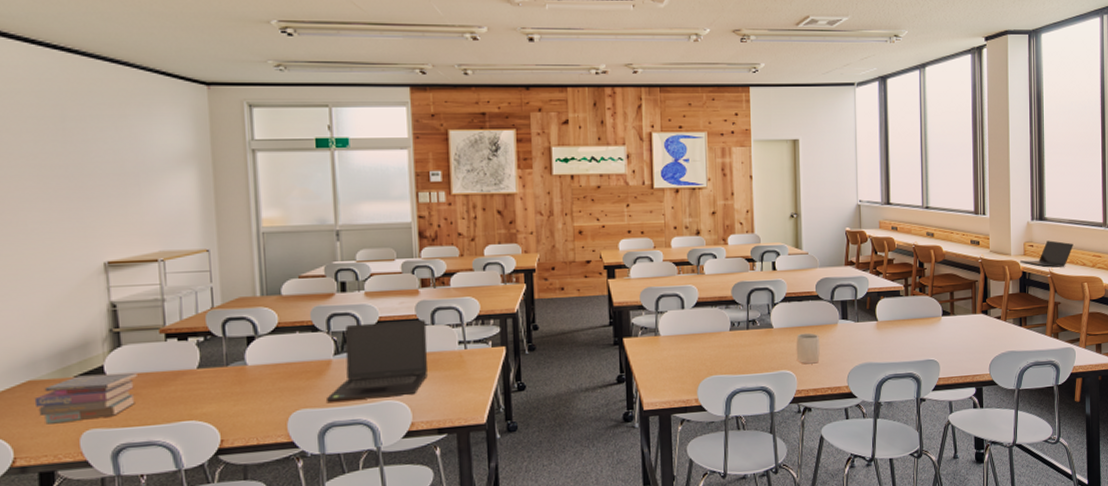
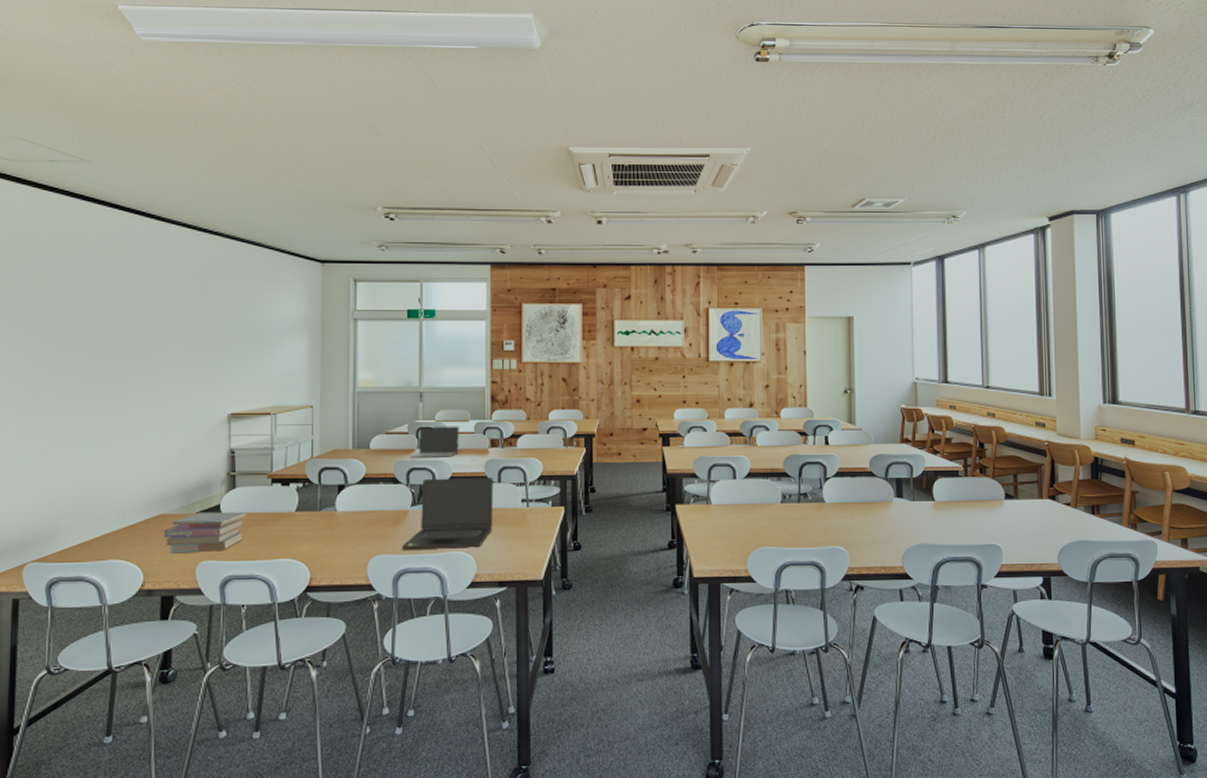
laptop: none [329,266,386,303] -> present [410,426,459,458]
mug: present [796,332,820,364] -> none [848,509,873,541]
laptop: present [1020,240,1073,268] -> none [1091,425,1152,454]

